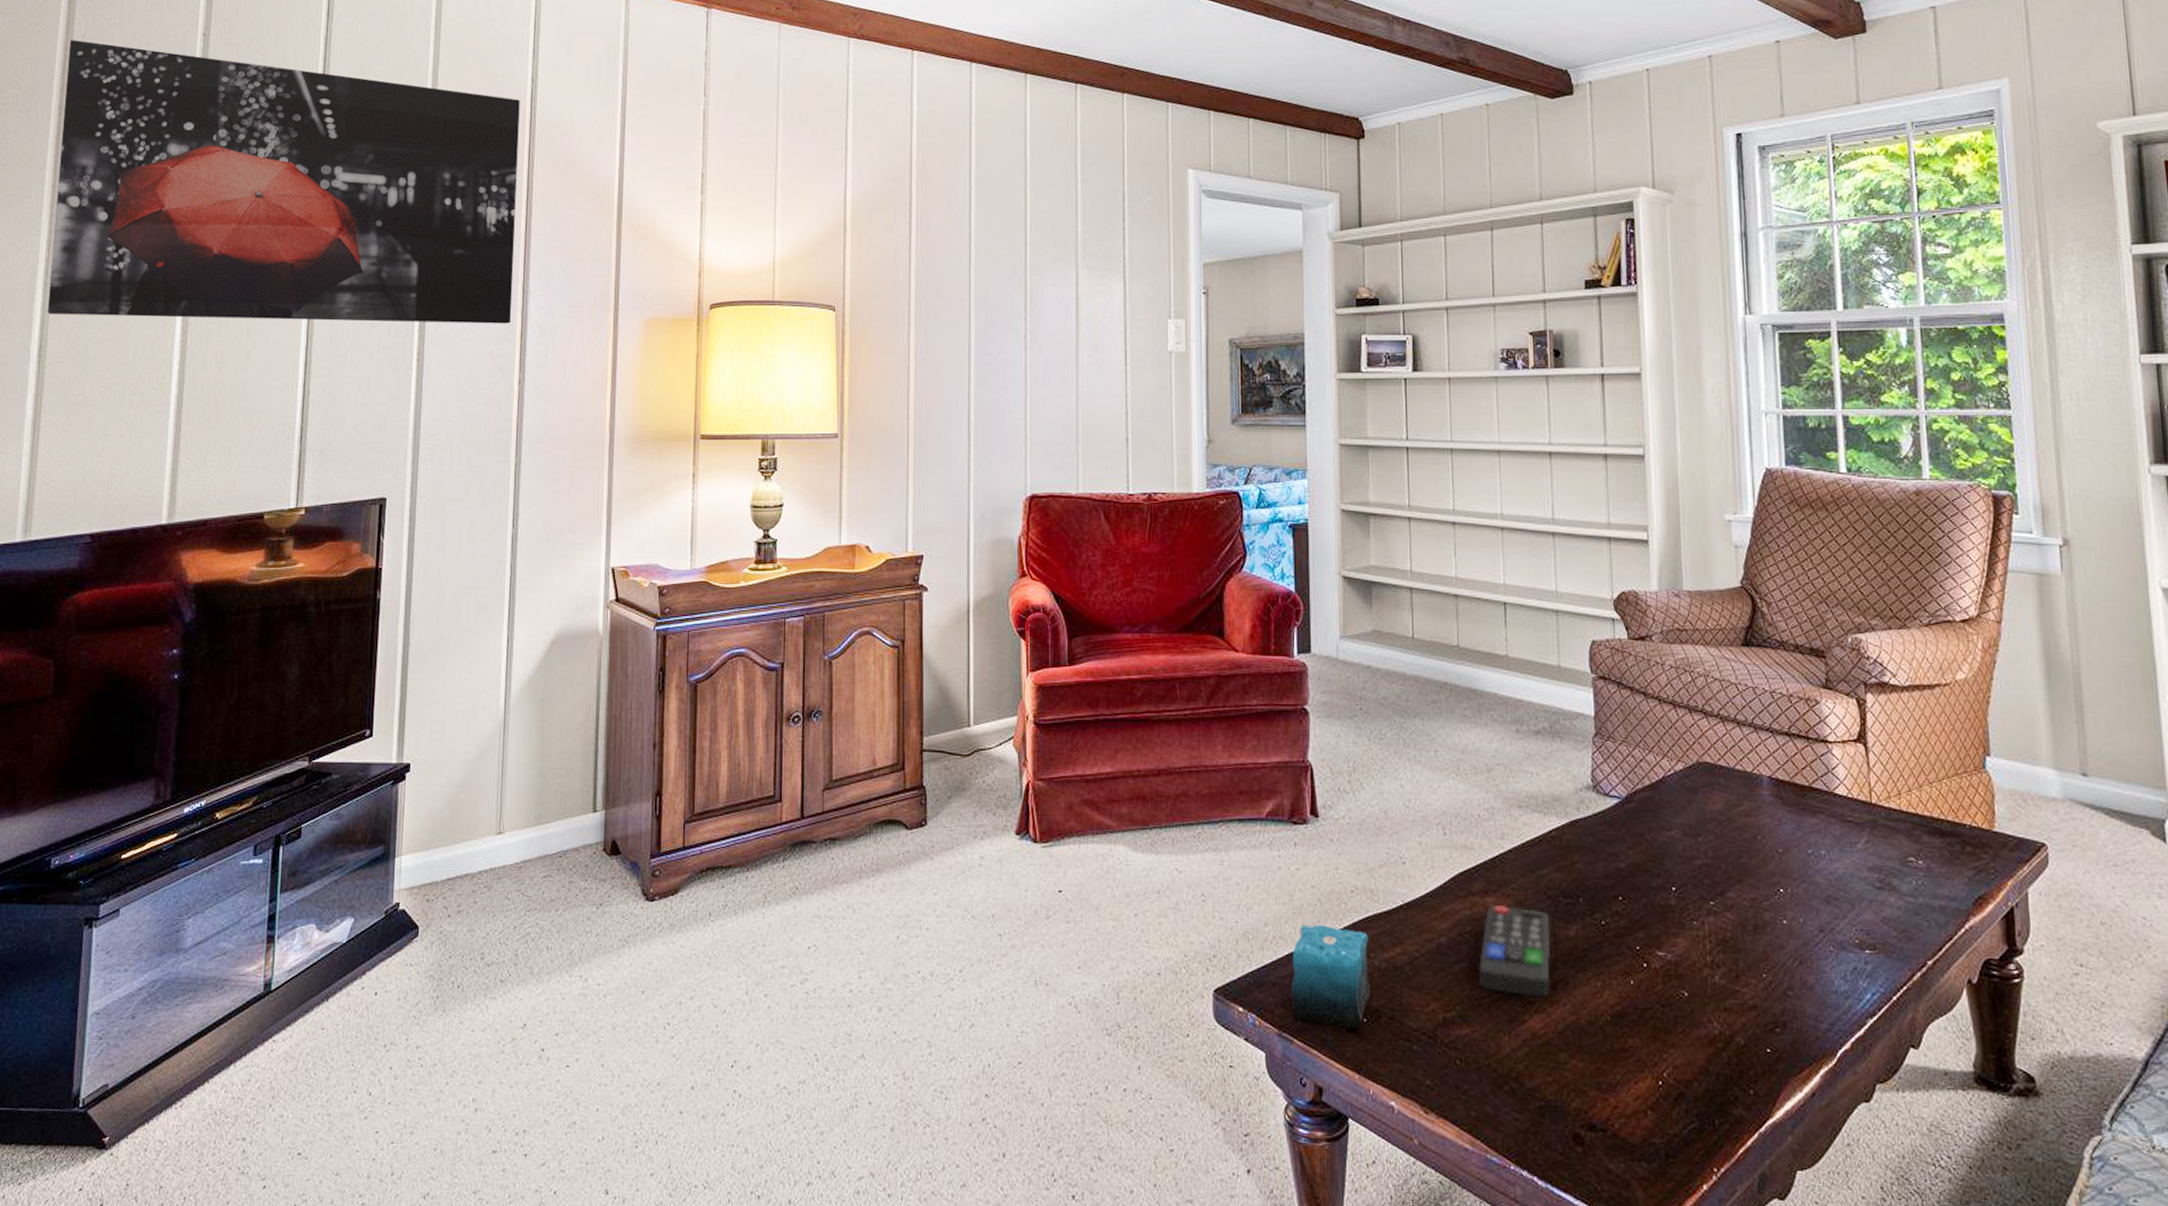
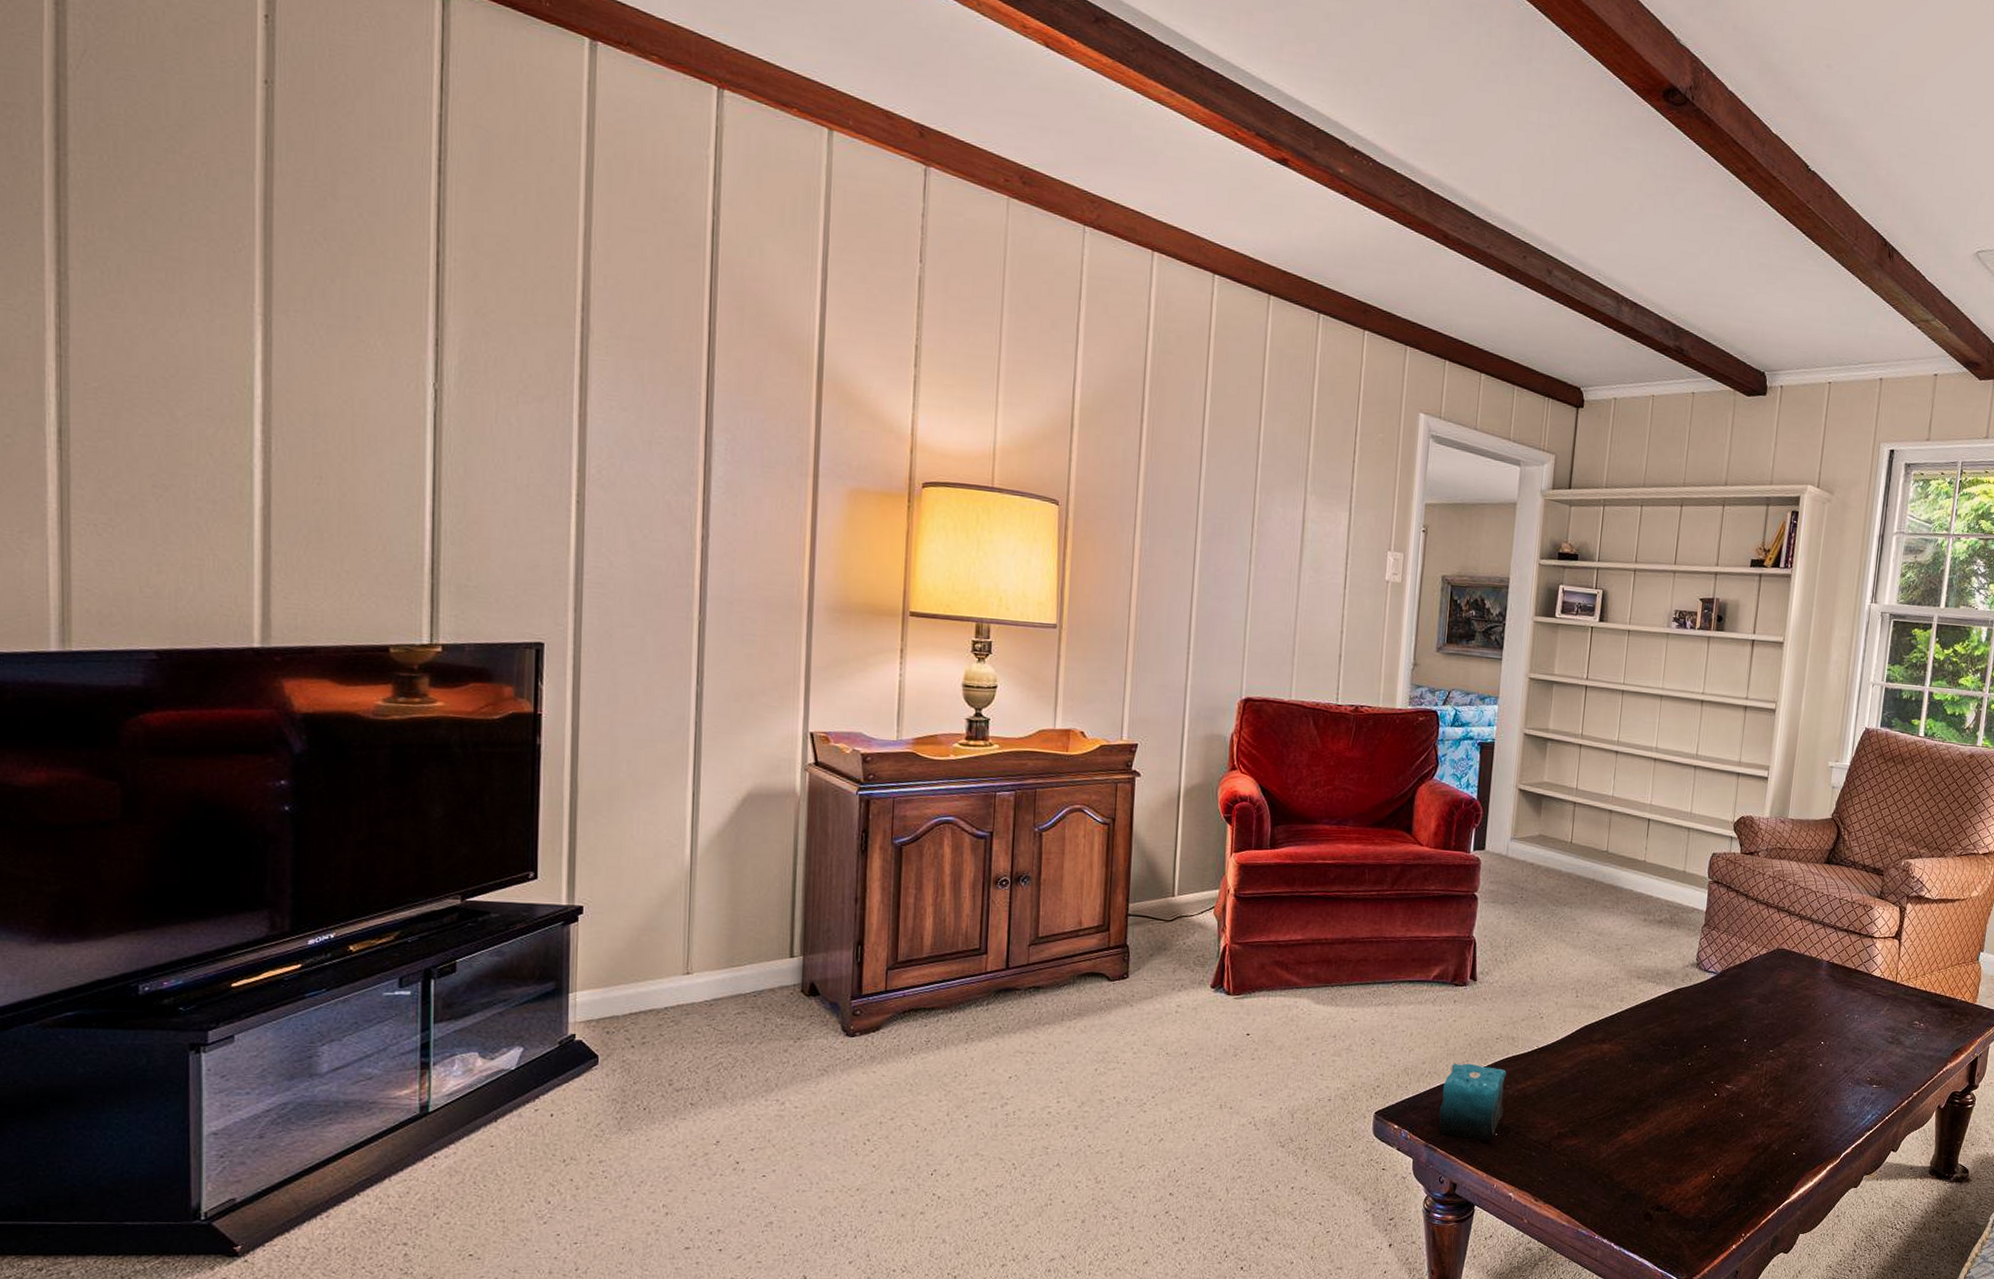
wall art: present [48,40,520,324] -> none [62,54,698,476]
remote control: present [1479,904,1551,998] -> none [1589,1049,1650,1118]

